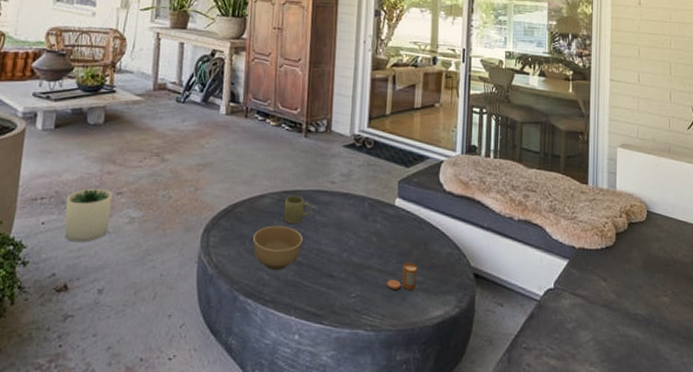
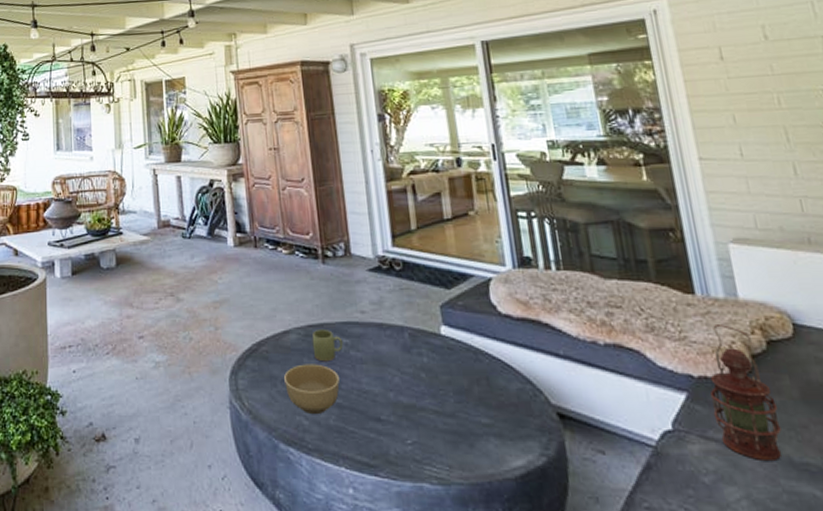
planter: present [64,188,112,243] -> none [92,333,136,390]
candle: present [386,263,418,291] -> none [447,402,485,436]
lantern: none [583,209,626,313] -> present [709,325,782,462]

